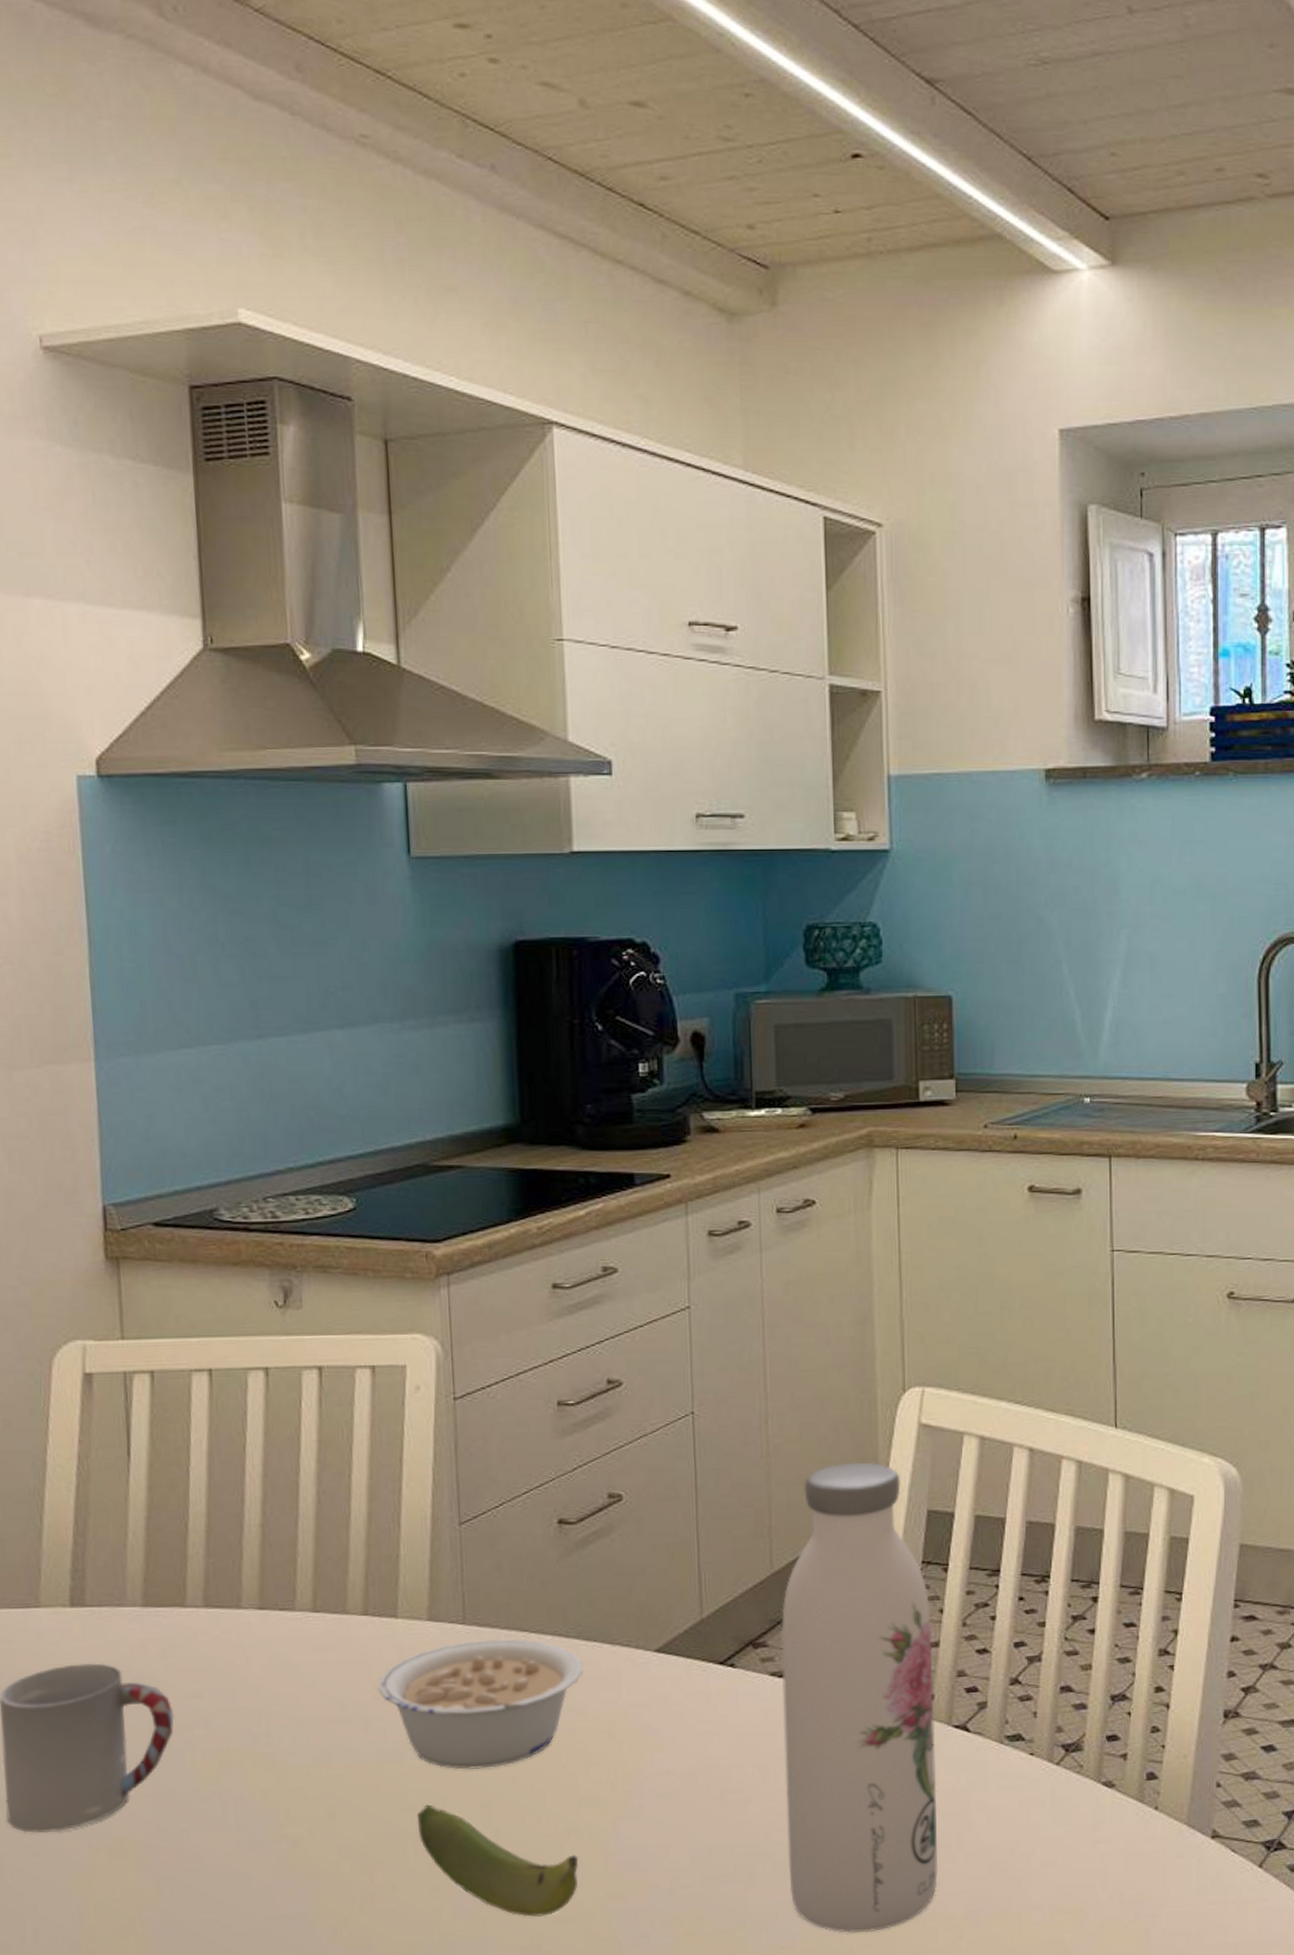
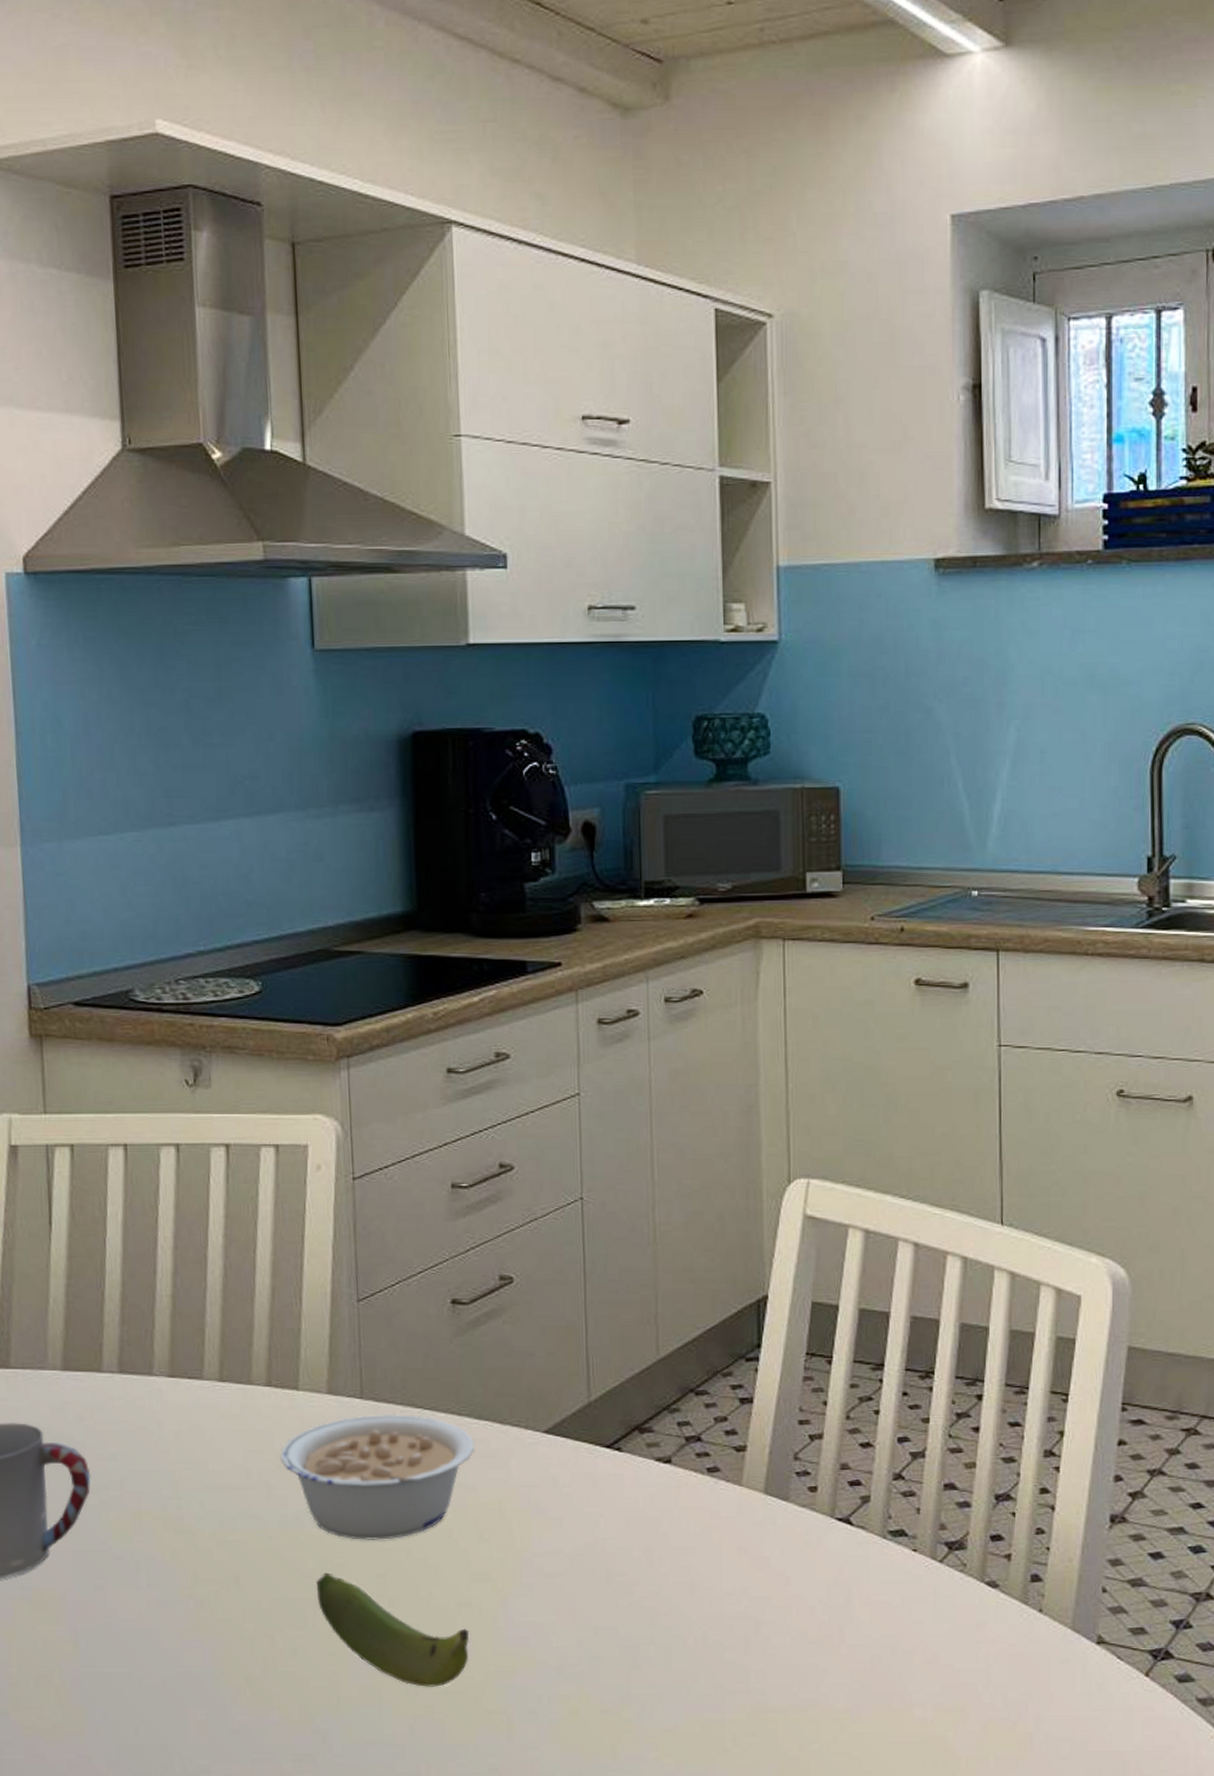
water bottle: present [781,1462,939,1934] -> none [666,1252,821,1721]

